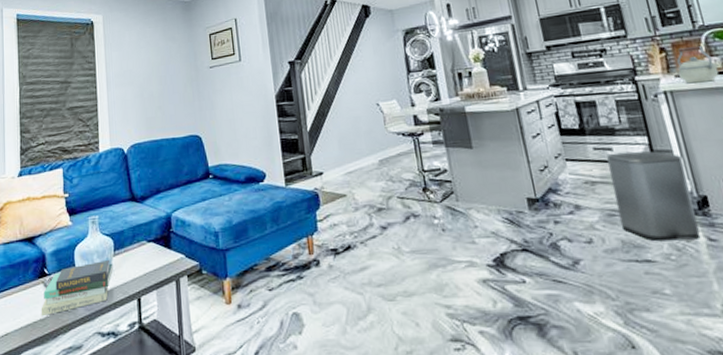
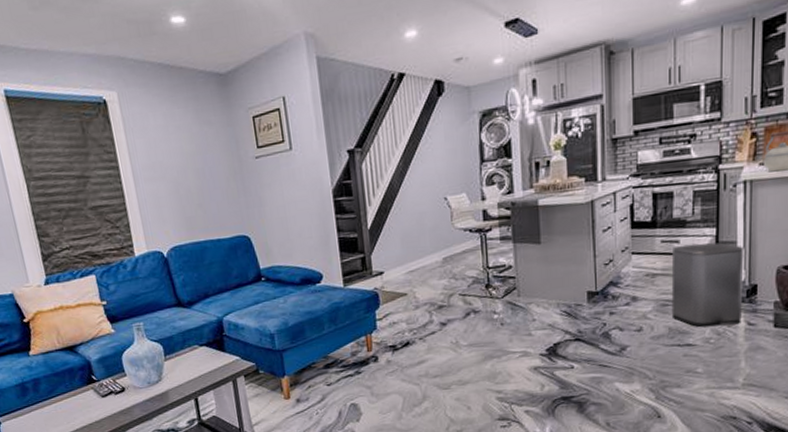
books: present [41,260,113,317] -> none [94,365,167,419]

